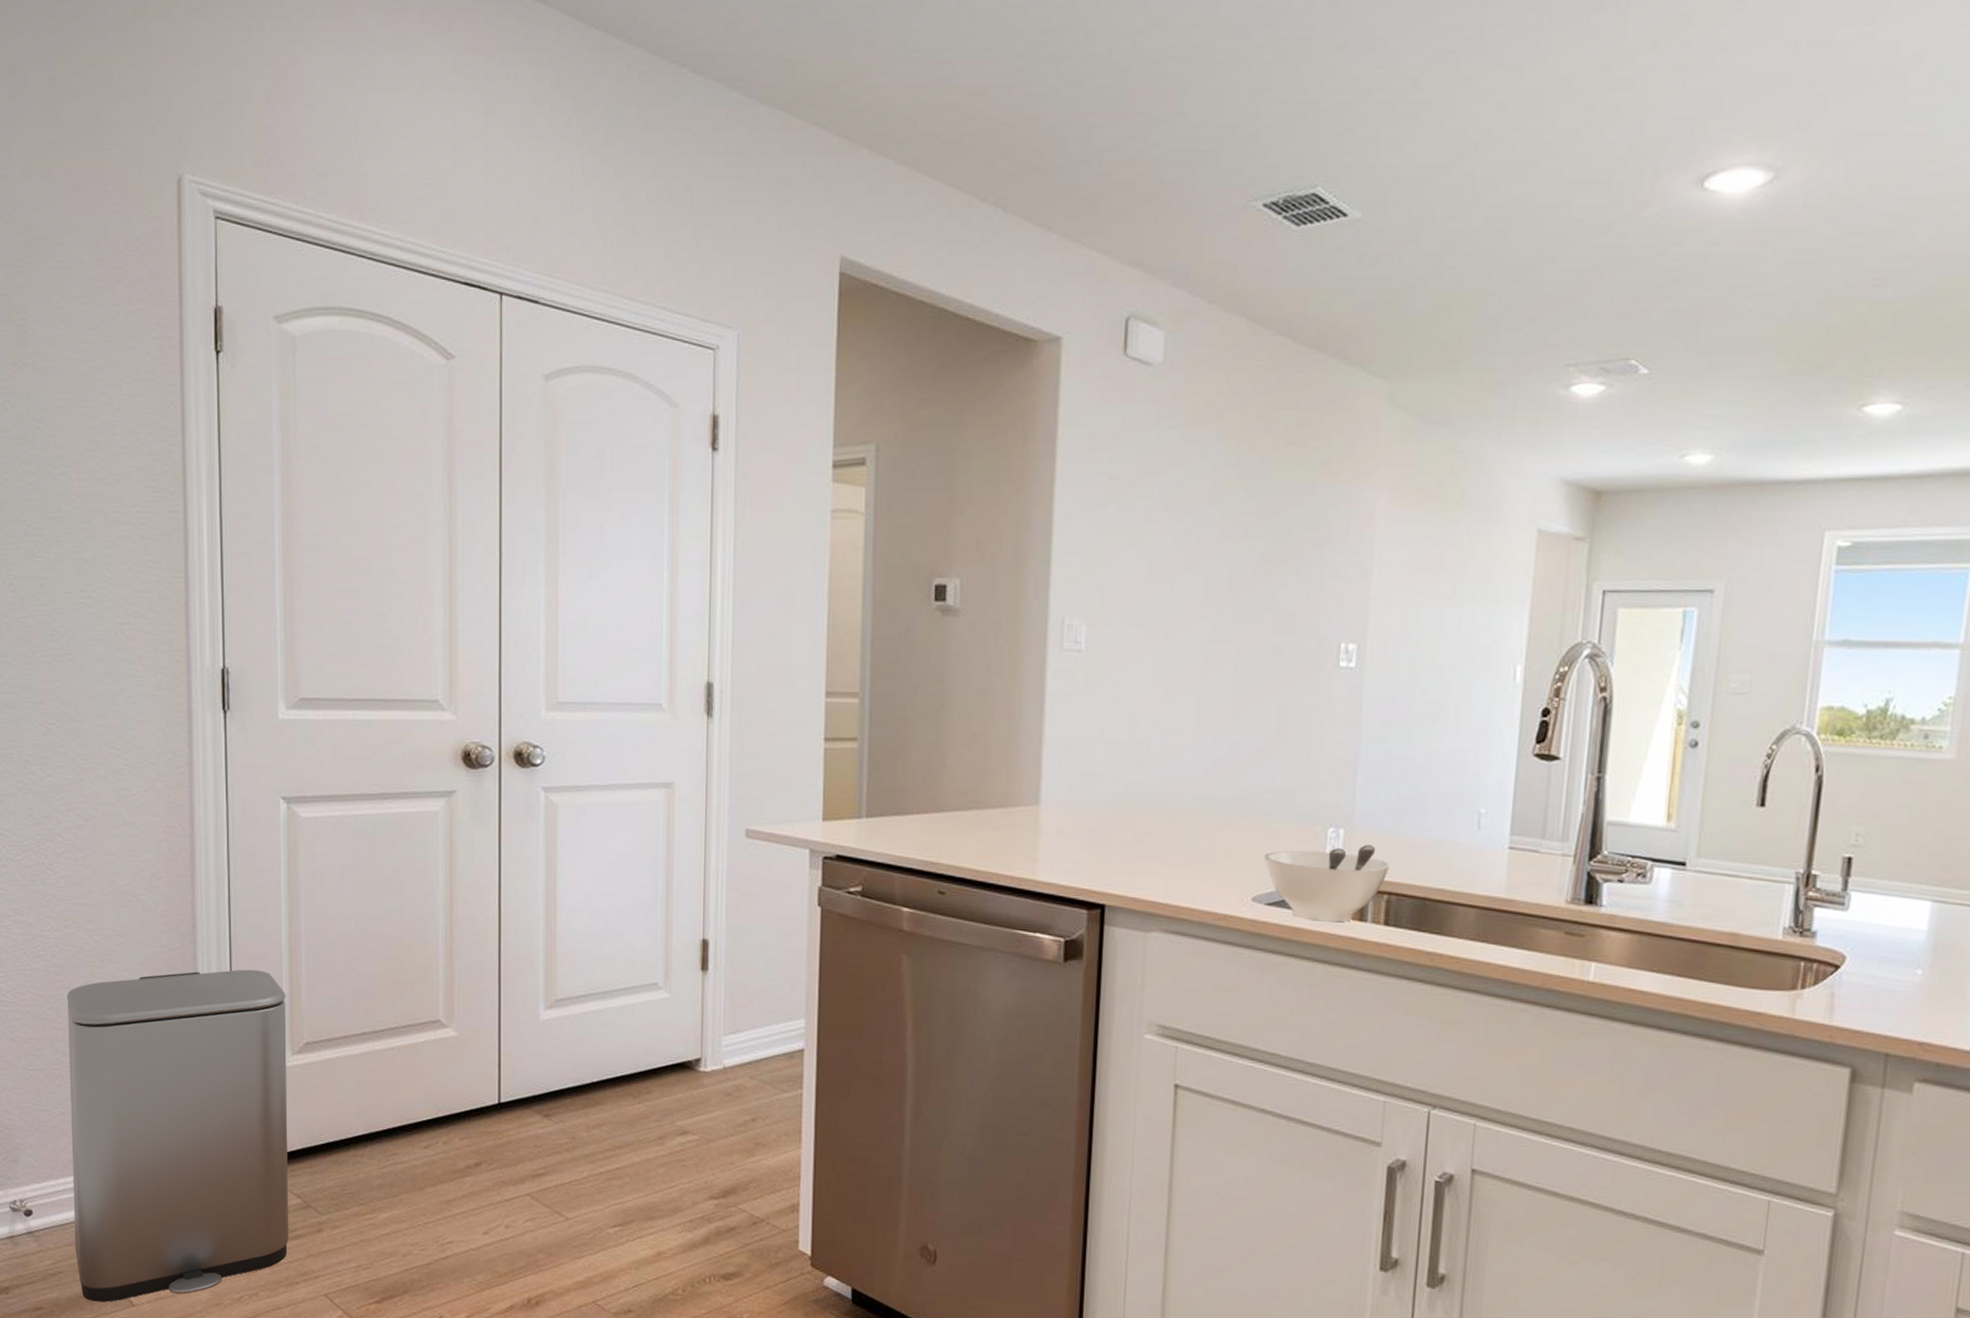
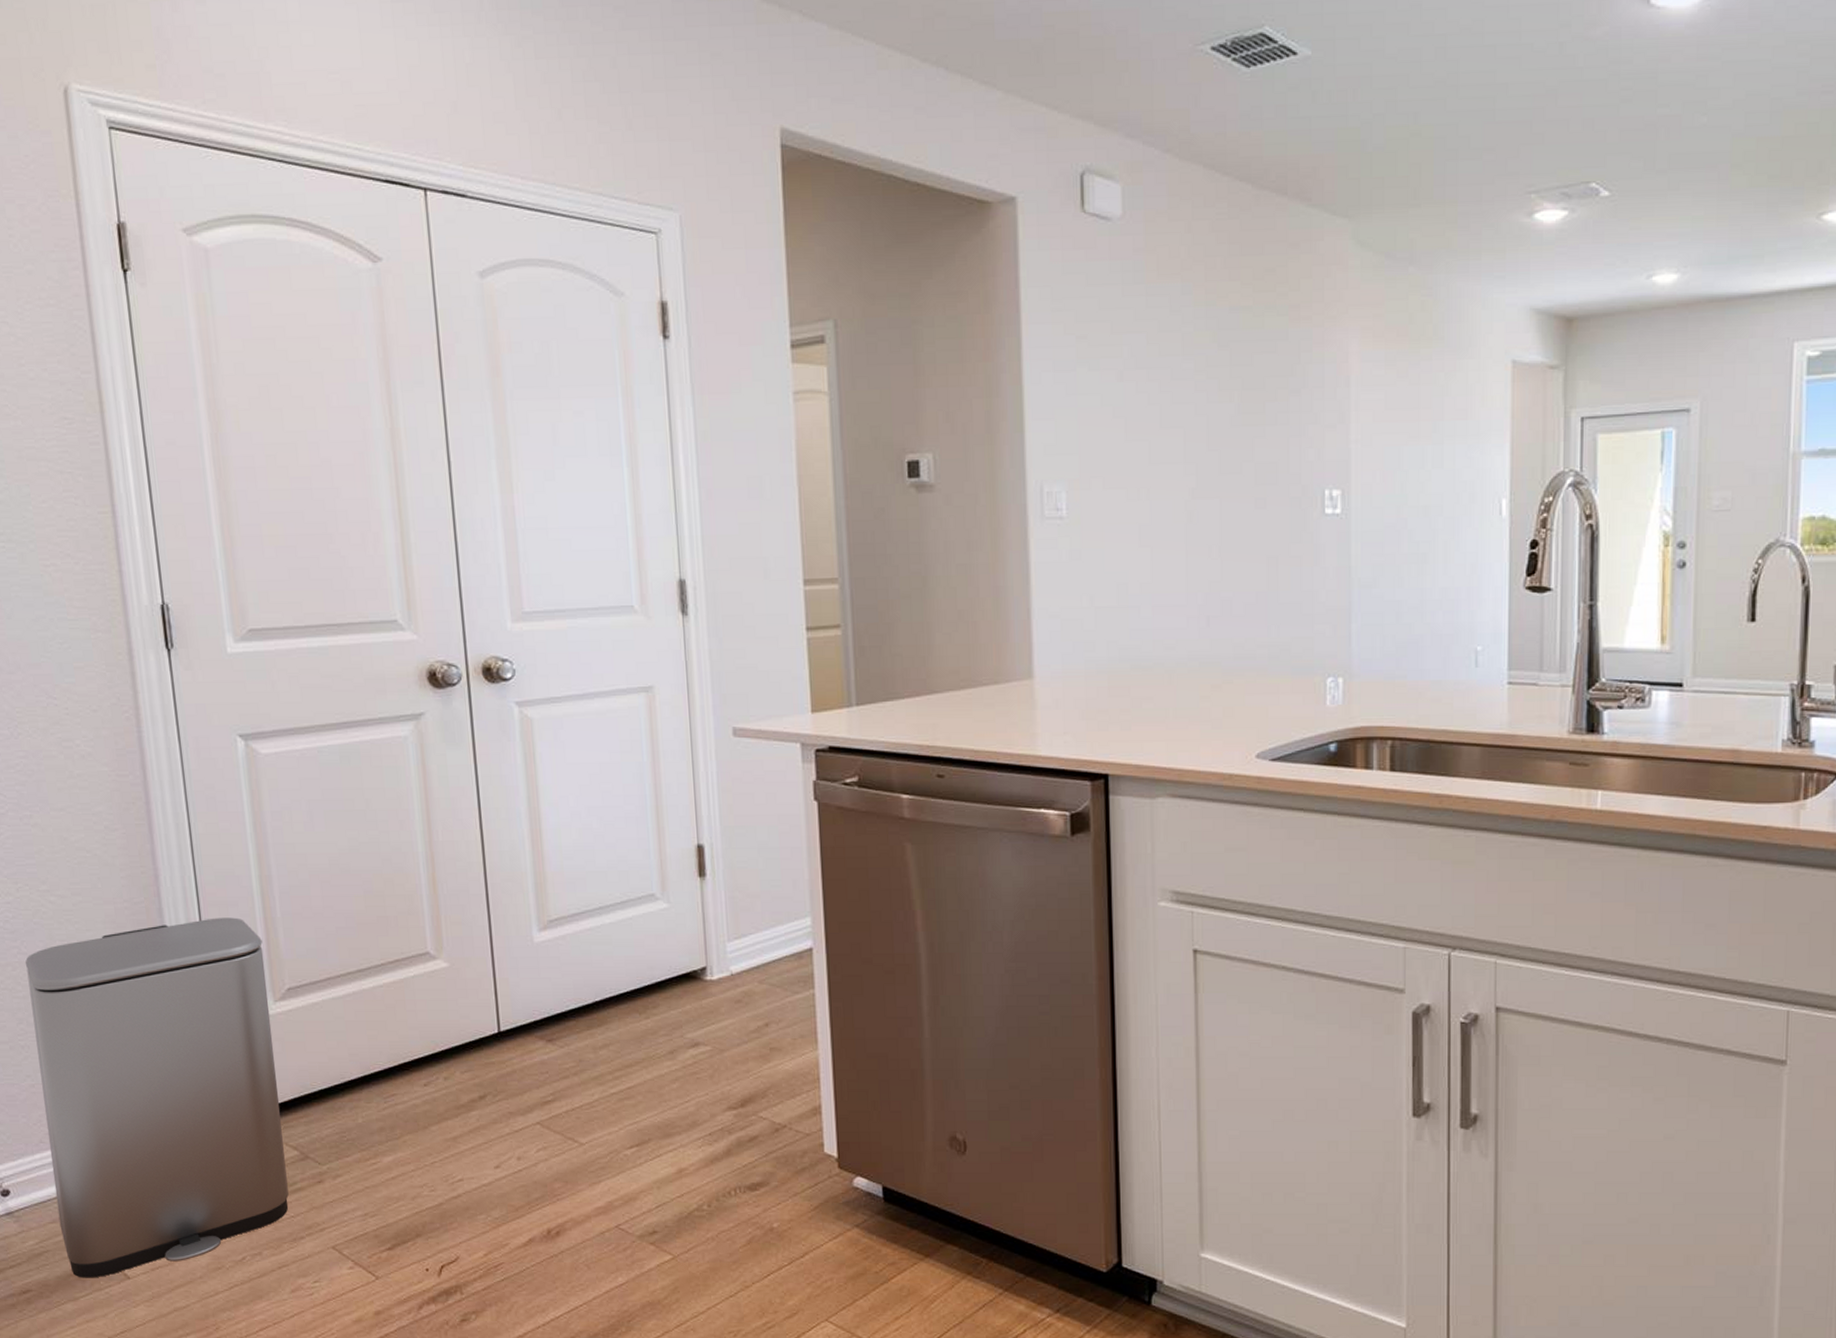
bowl: present [1263,844,1390,923] -> none [1264,691,1391,773]

